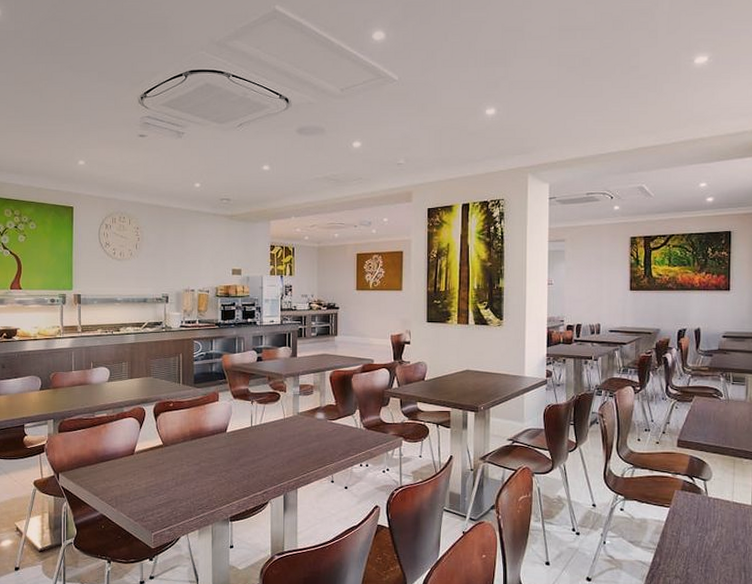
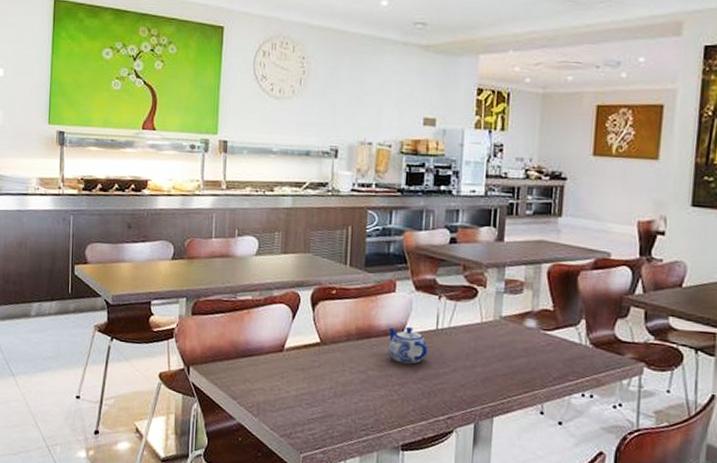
teapot: none [215,426,245,455] -> present [388,325,428,365]

